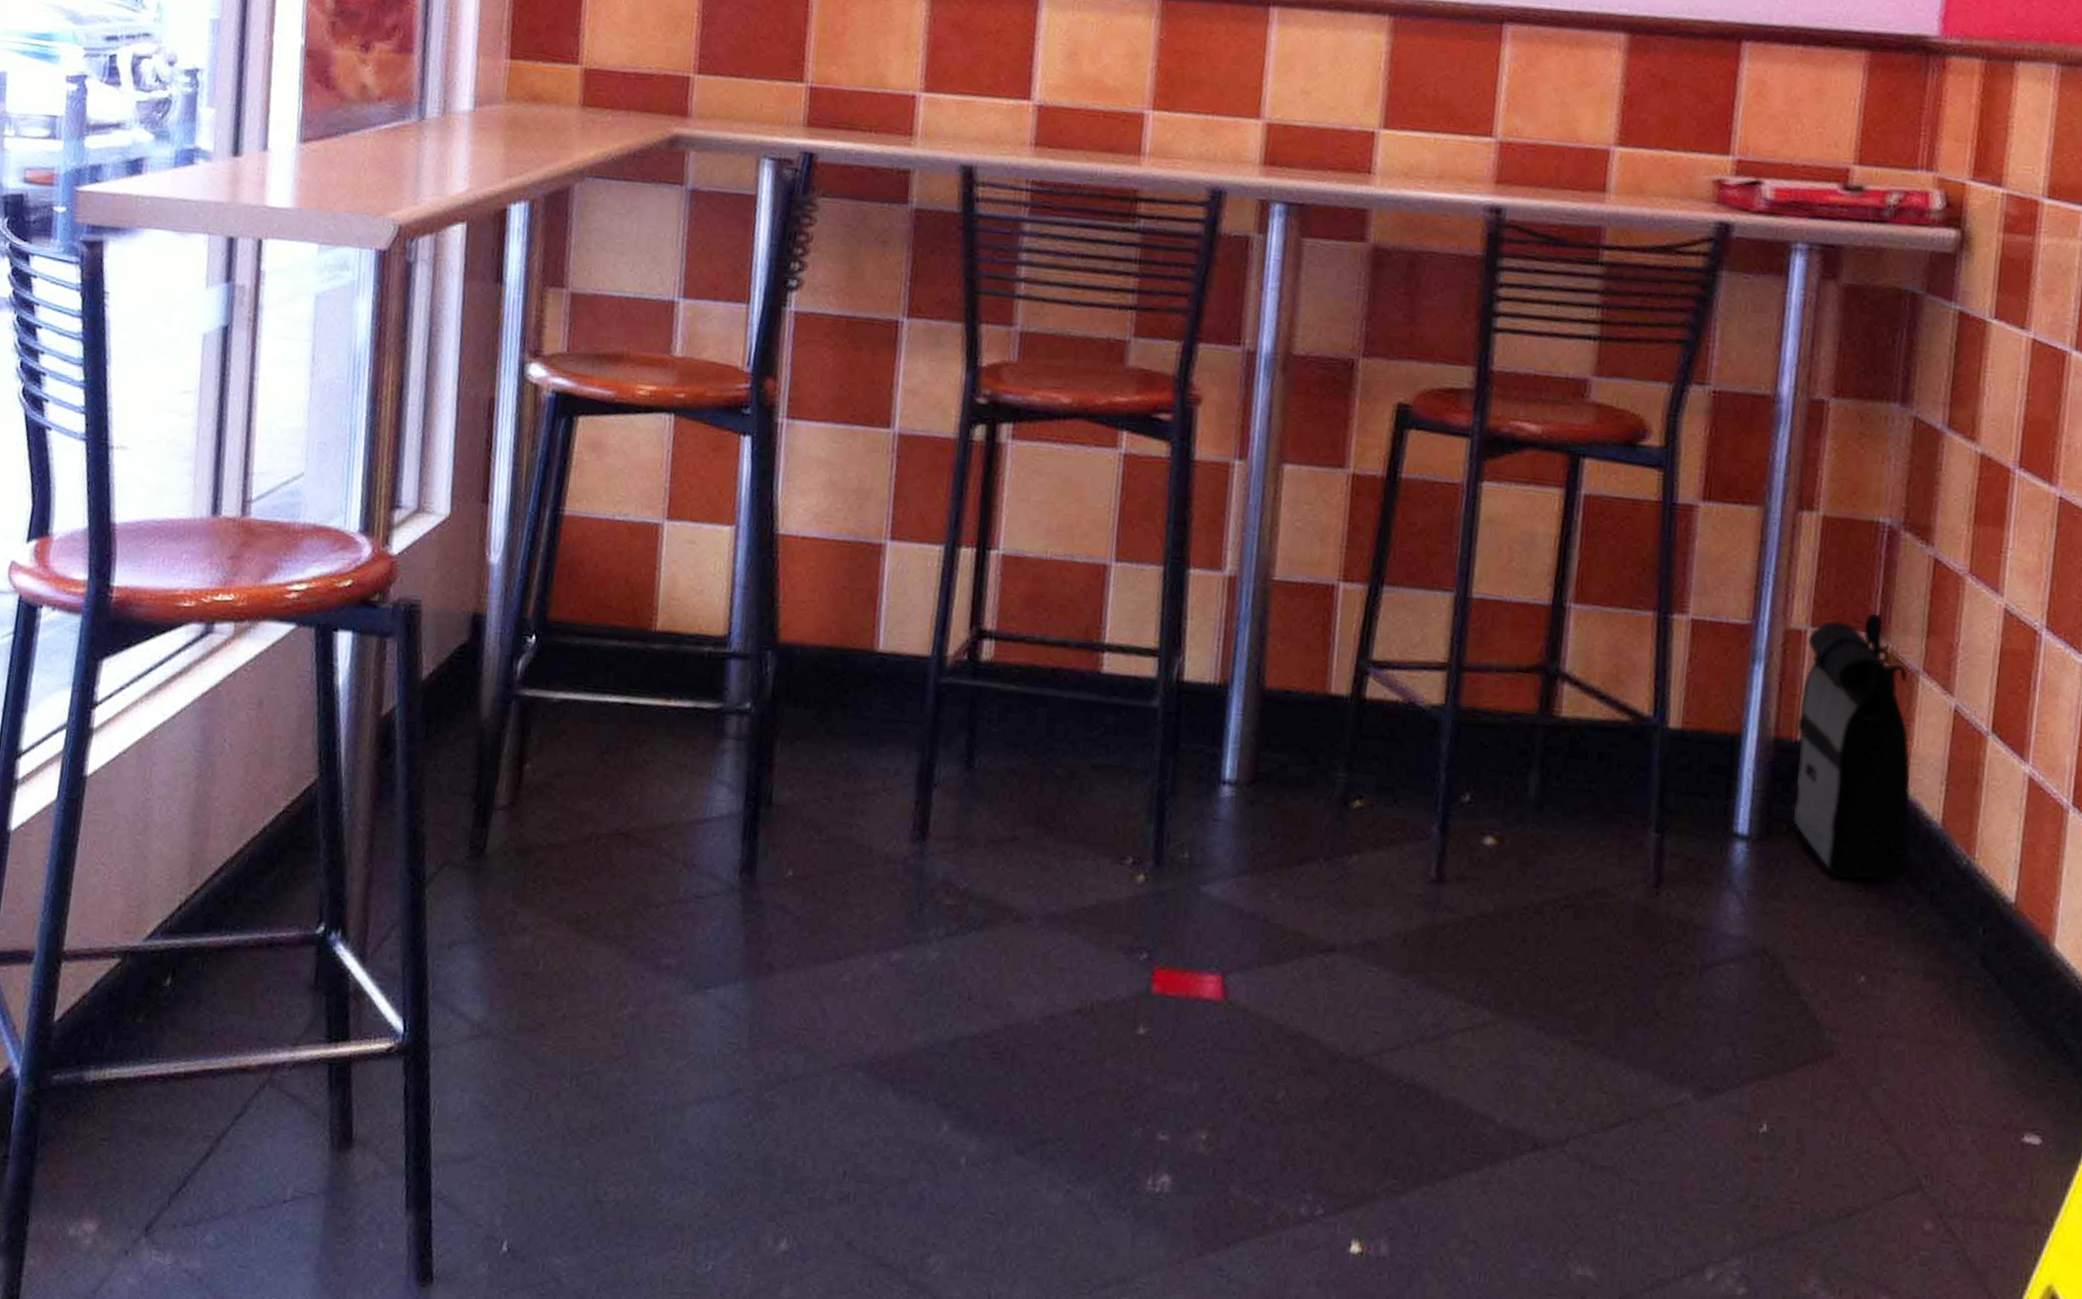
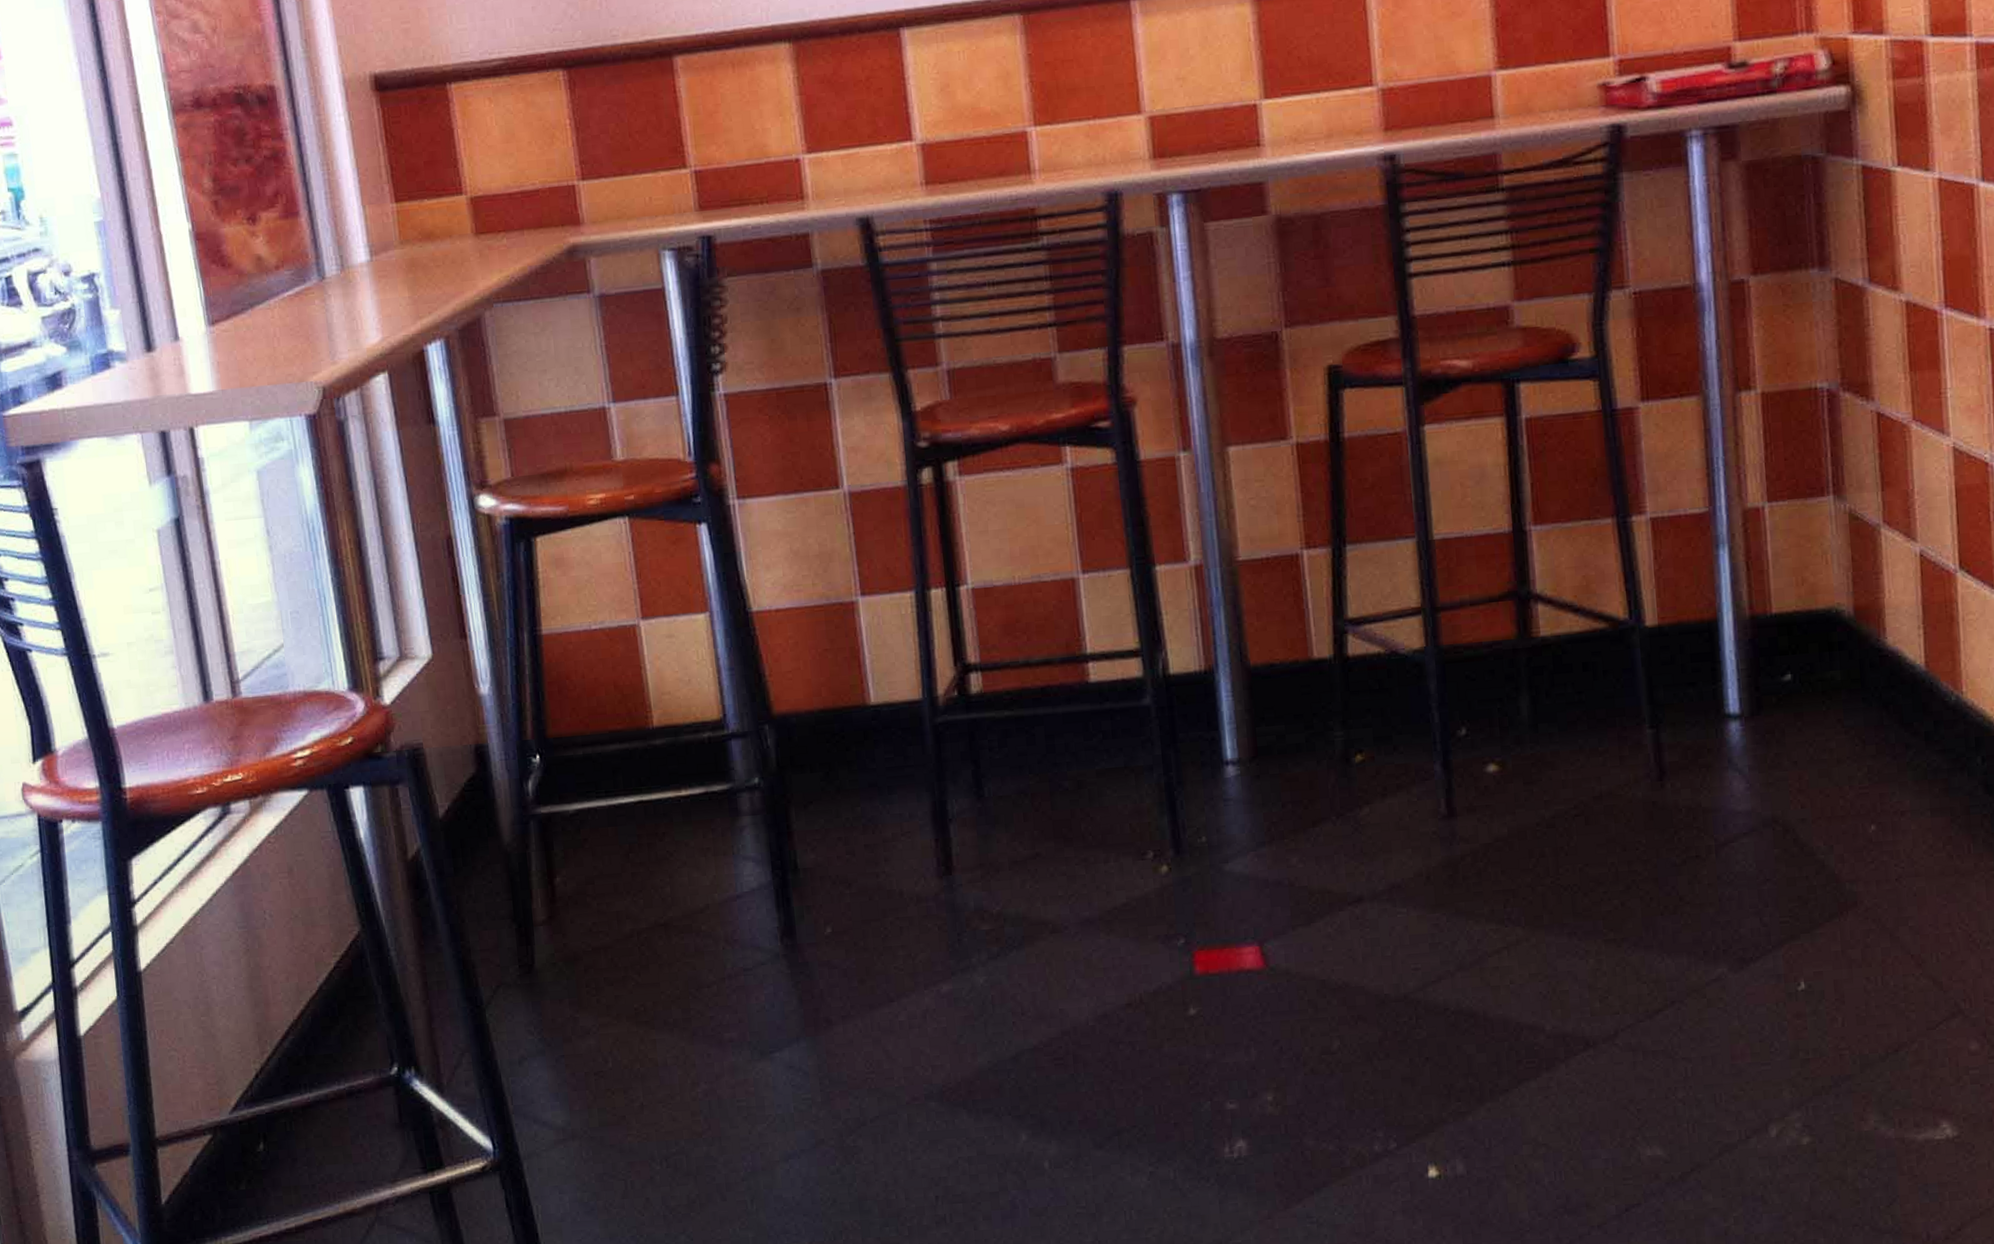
backpack: present [1793,614,1911,880] -> none [1766,477,1900,738]

